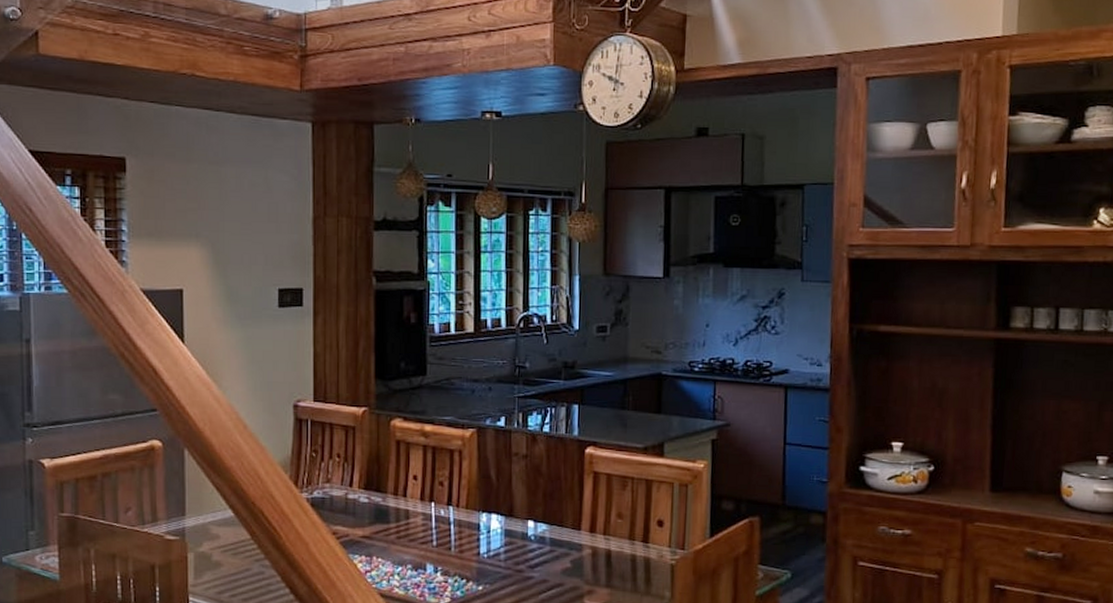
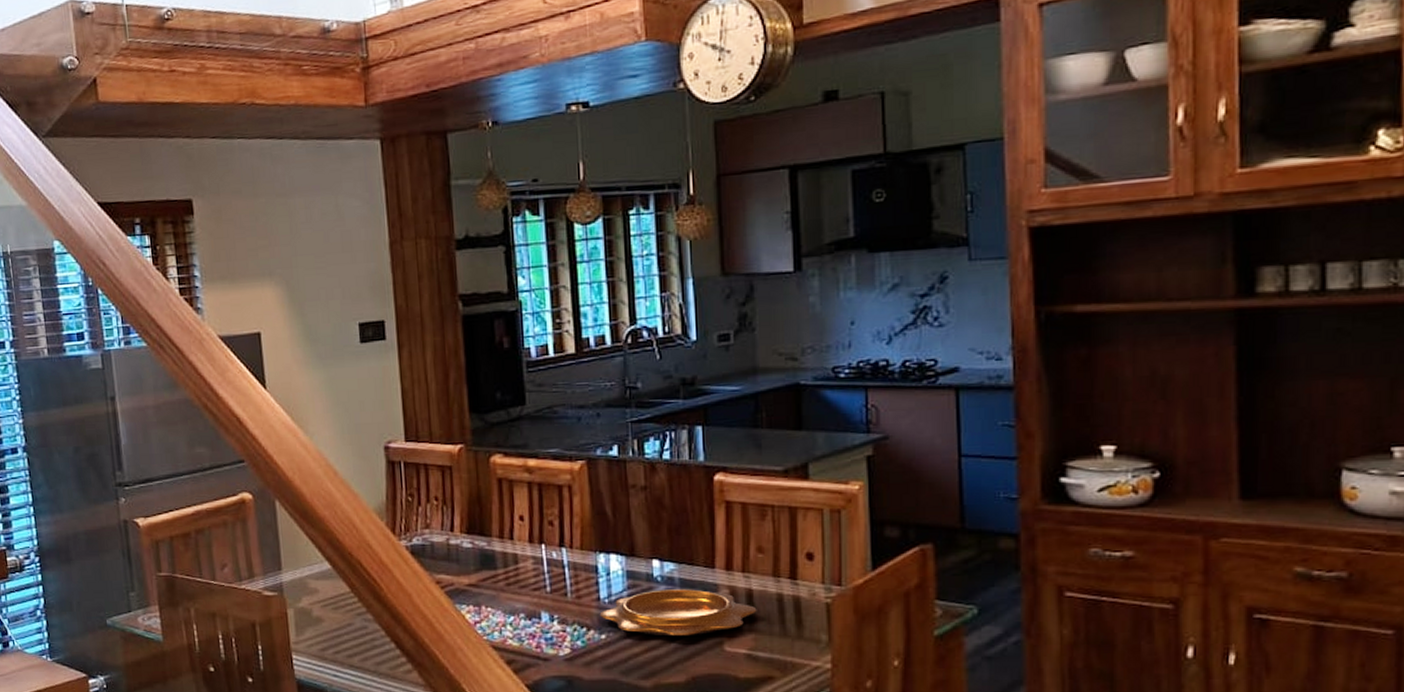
decorative bowl: none [478,547,614,590] -> present [599,589,757,637]

